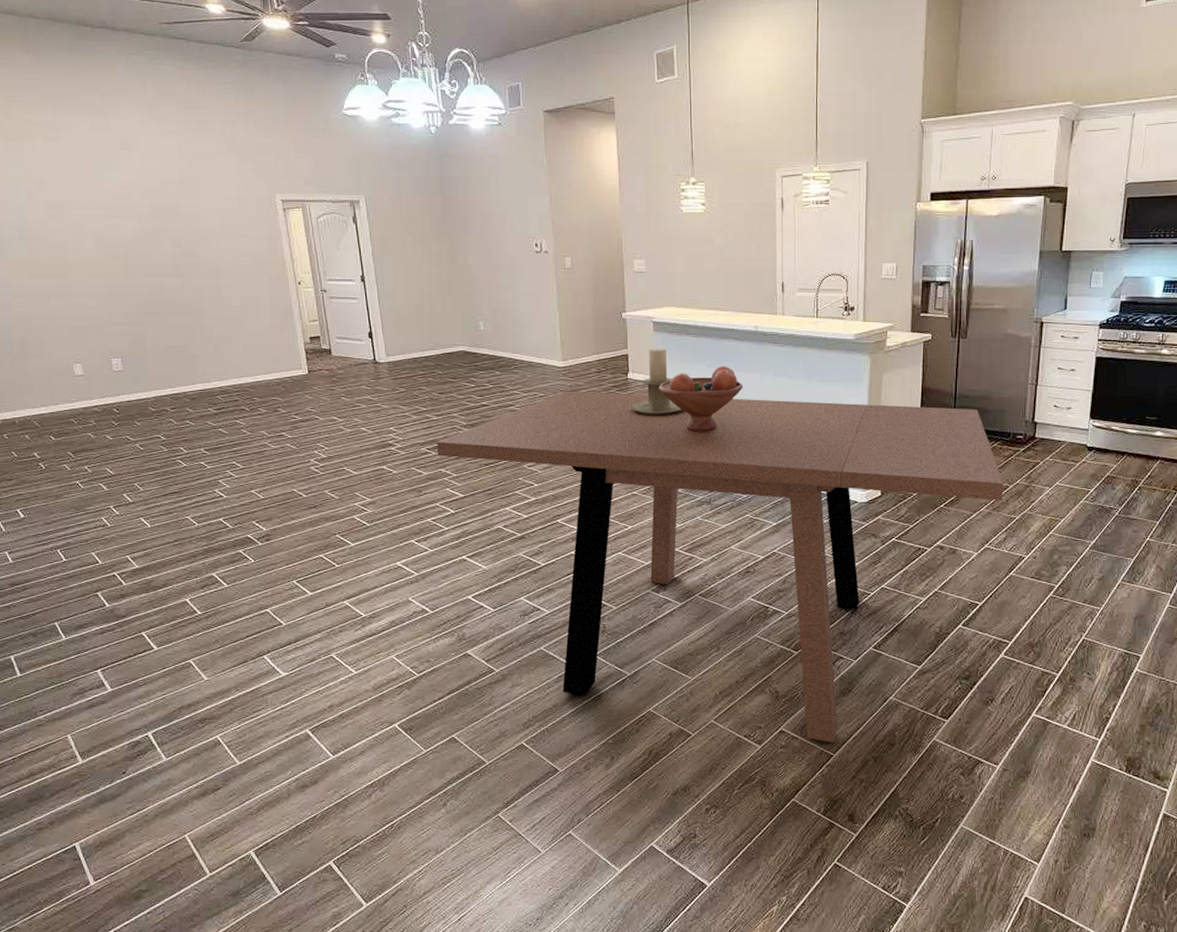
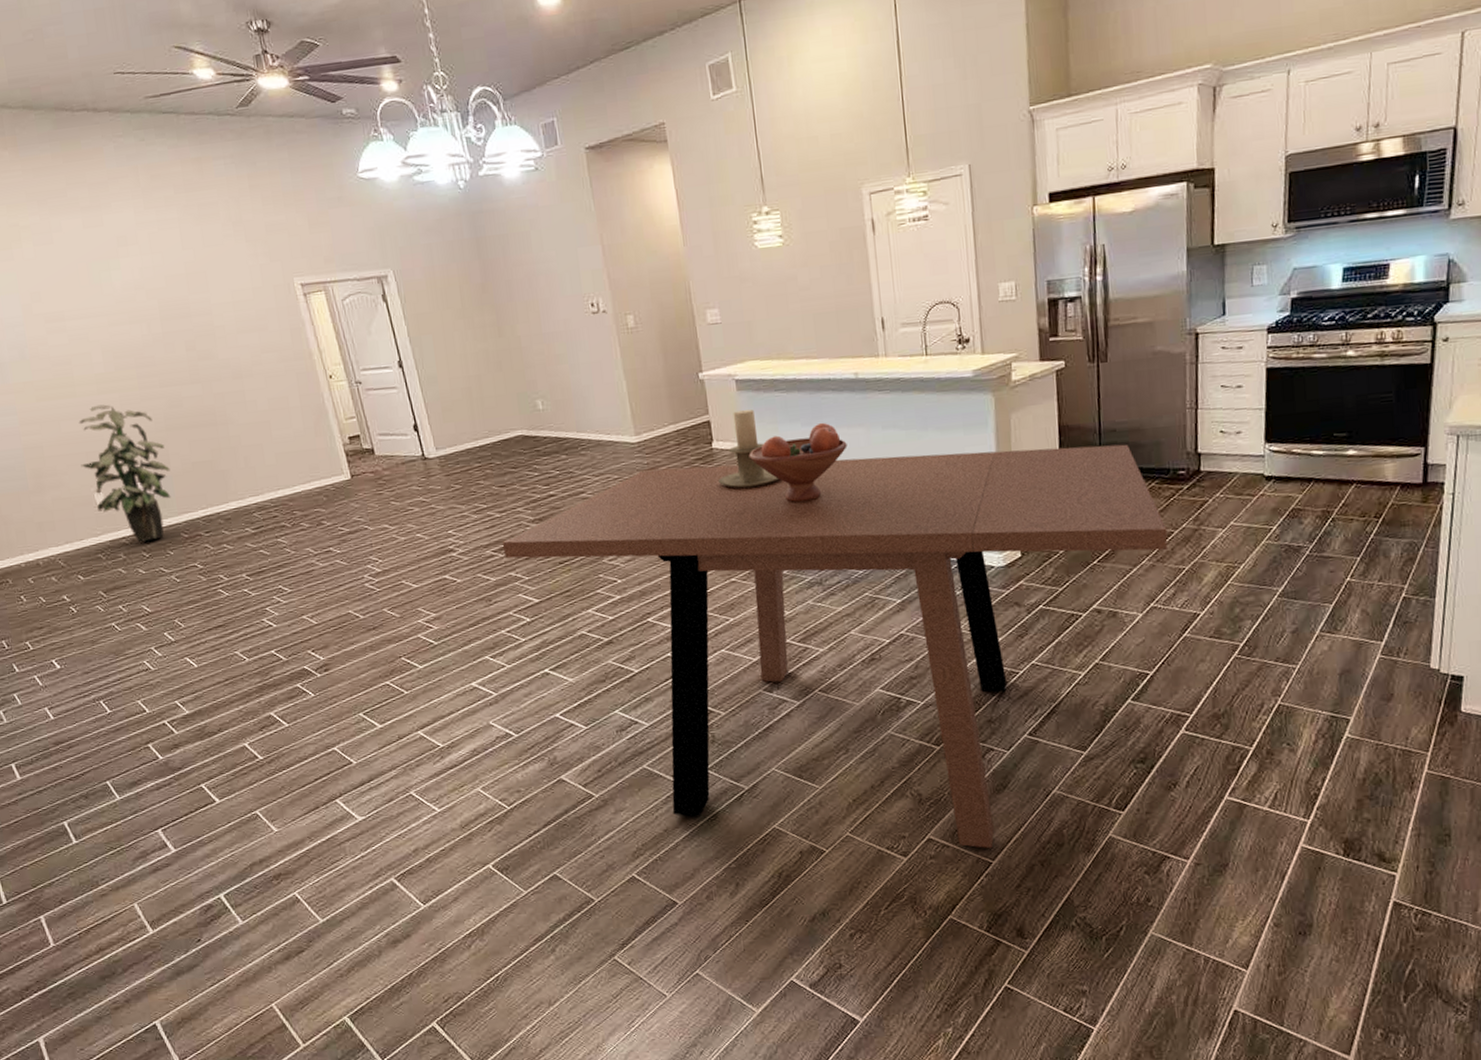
indoor plant: none [64,286,145,412] -> present [78,404,171,543]

